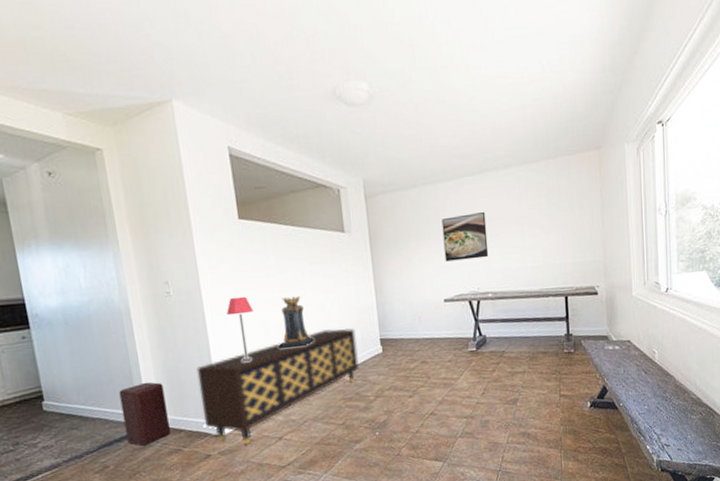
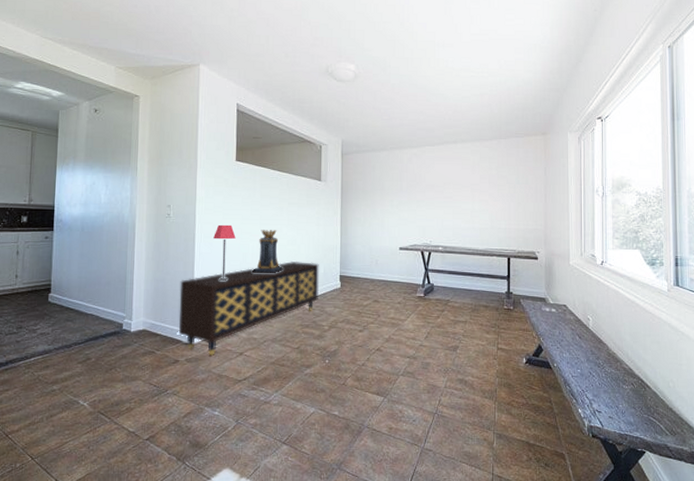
wooden block: present [119,382,170,446] -> none [110,288,150,344]
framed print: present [441,212,489,262] -> none [404,177,442,216]

